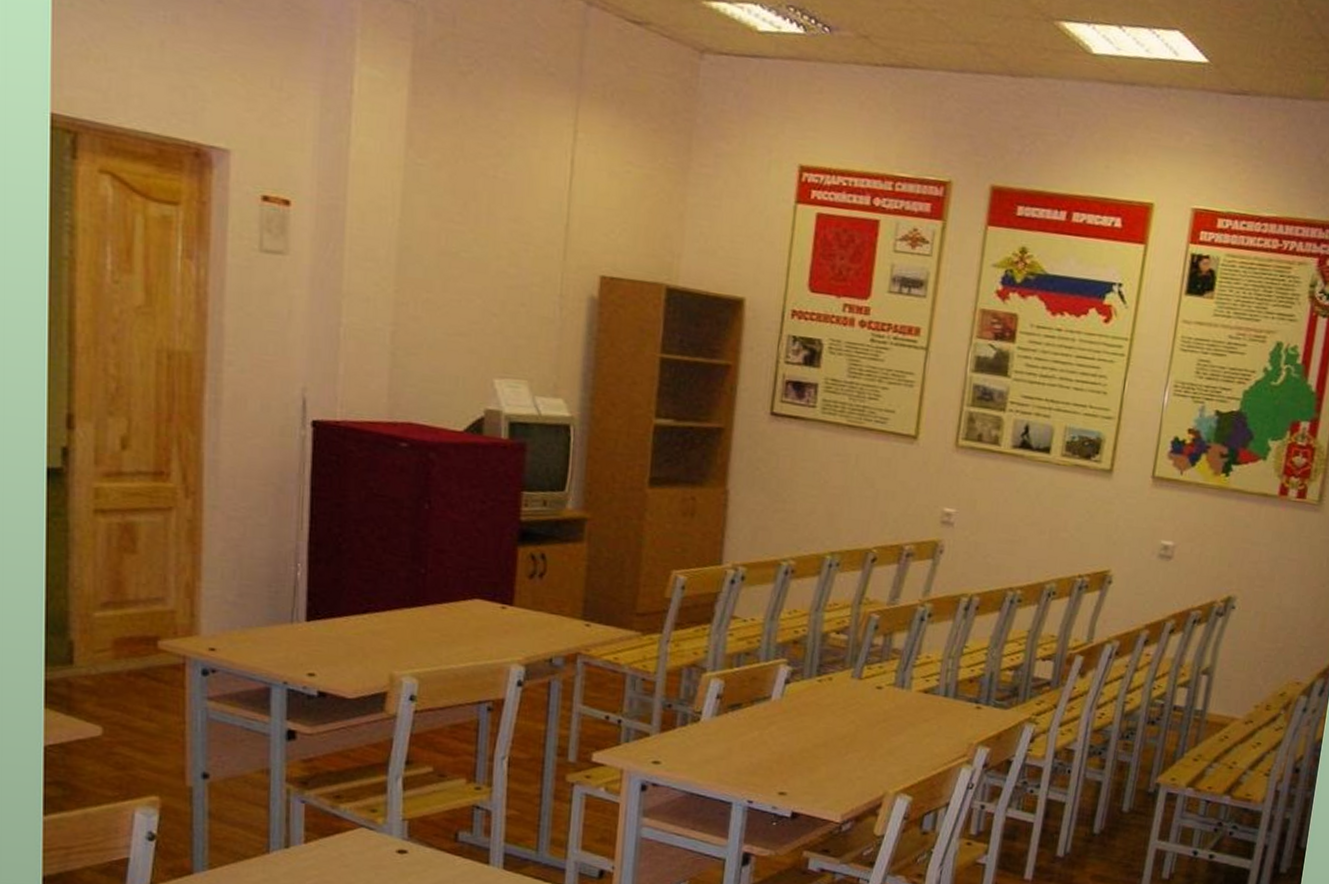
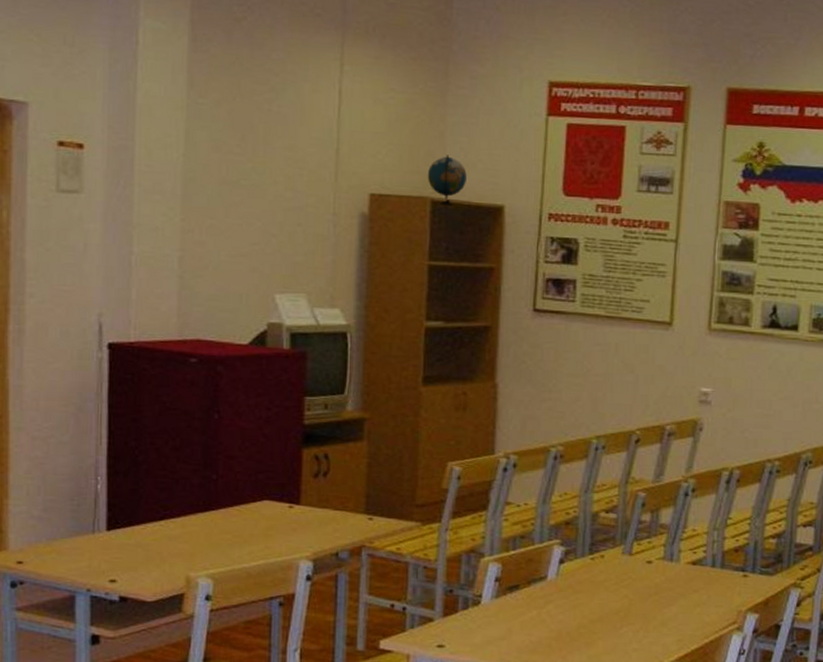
globe: none [663,238,706,295] -> present [427,155,467,206]

